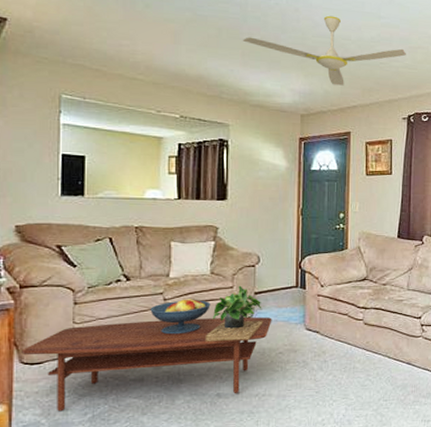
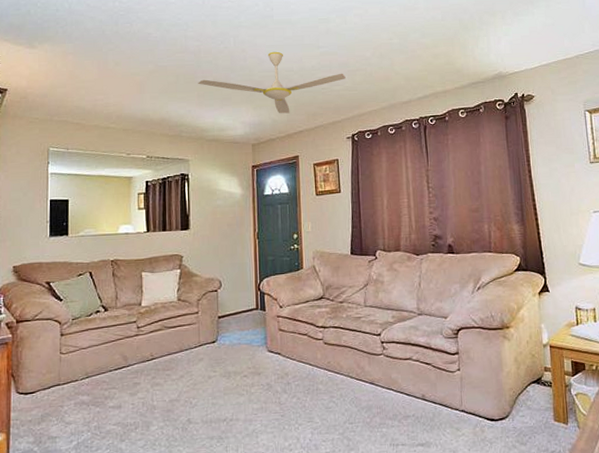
coffee table: present [21,317,272,412] -> none [18,340,236,439]
fruit bowl: present [150,298,211,335] -> none [125,325,179,362]
potted plant: present [205,285,263,342] -> none [175,310,228,368]

